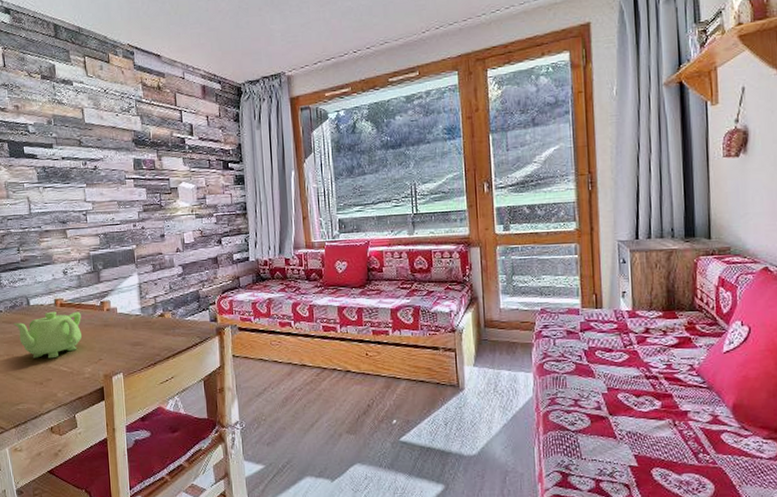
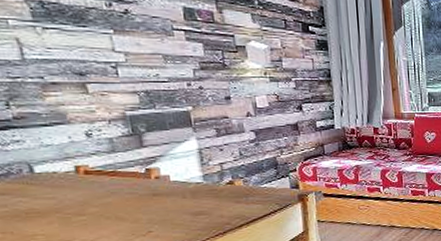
teapot: present [14,311,82,359] -> none [9,179,121,235]

